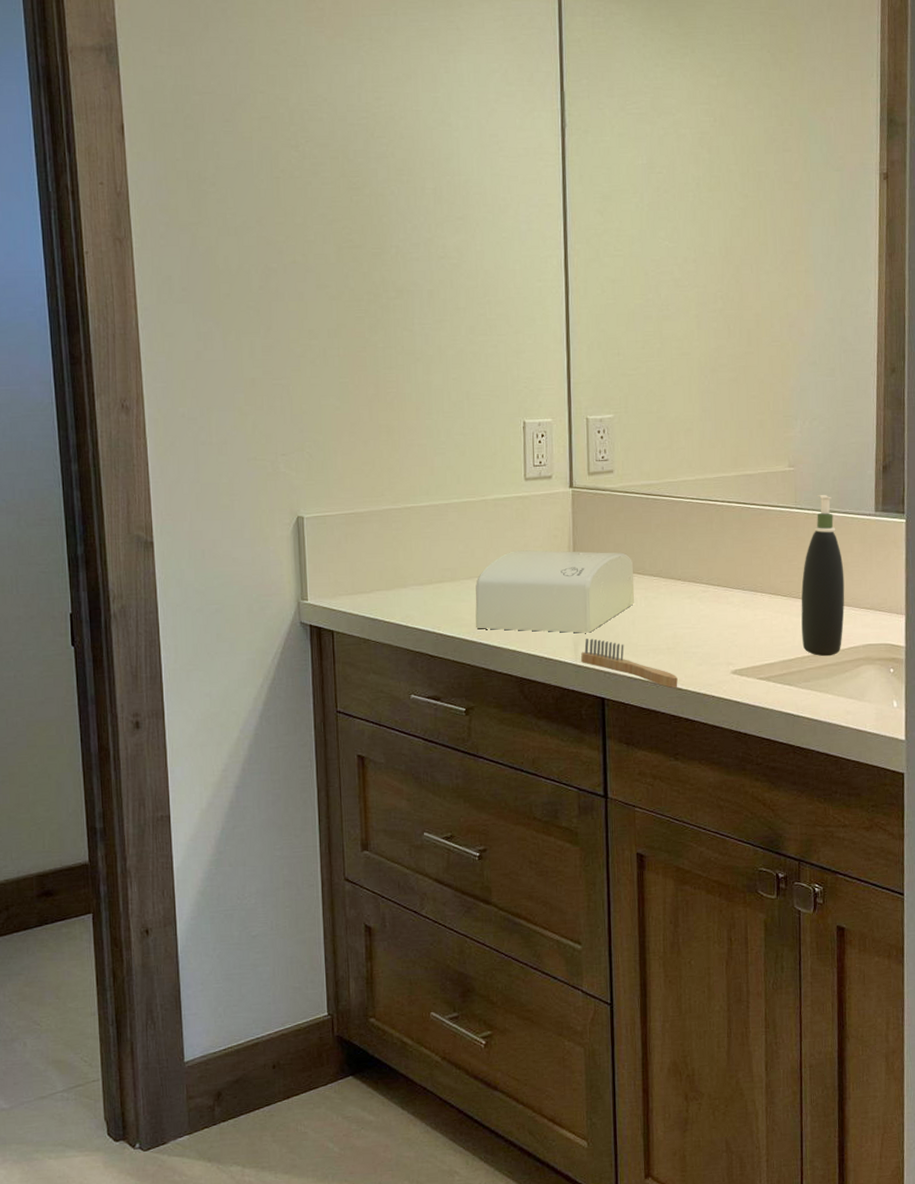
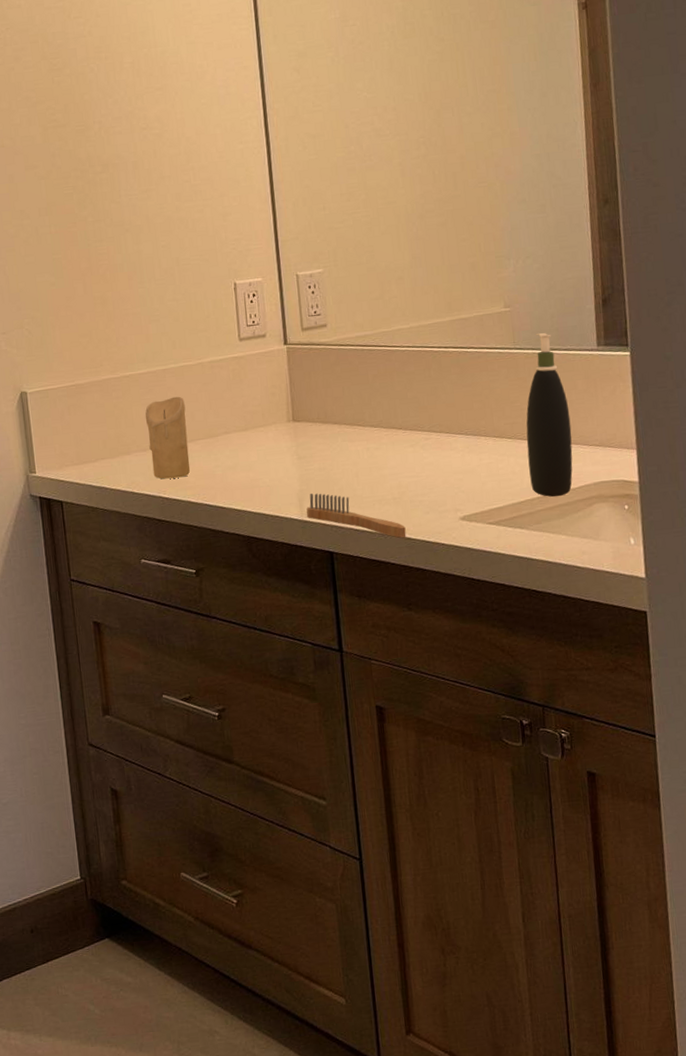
candle: none [424,532,467,615] -> present [145,396,190,479]
tissue dispenser: present [475,550,635,633] -> none [197,405,357,491]

